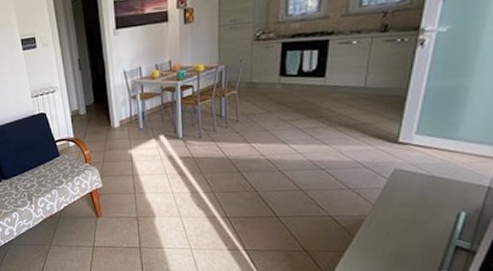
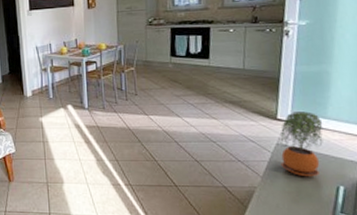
potted plant: none [395,132,452,204] -> present [277,111,323,177]

